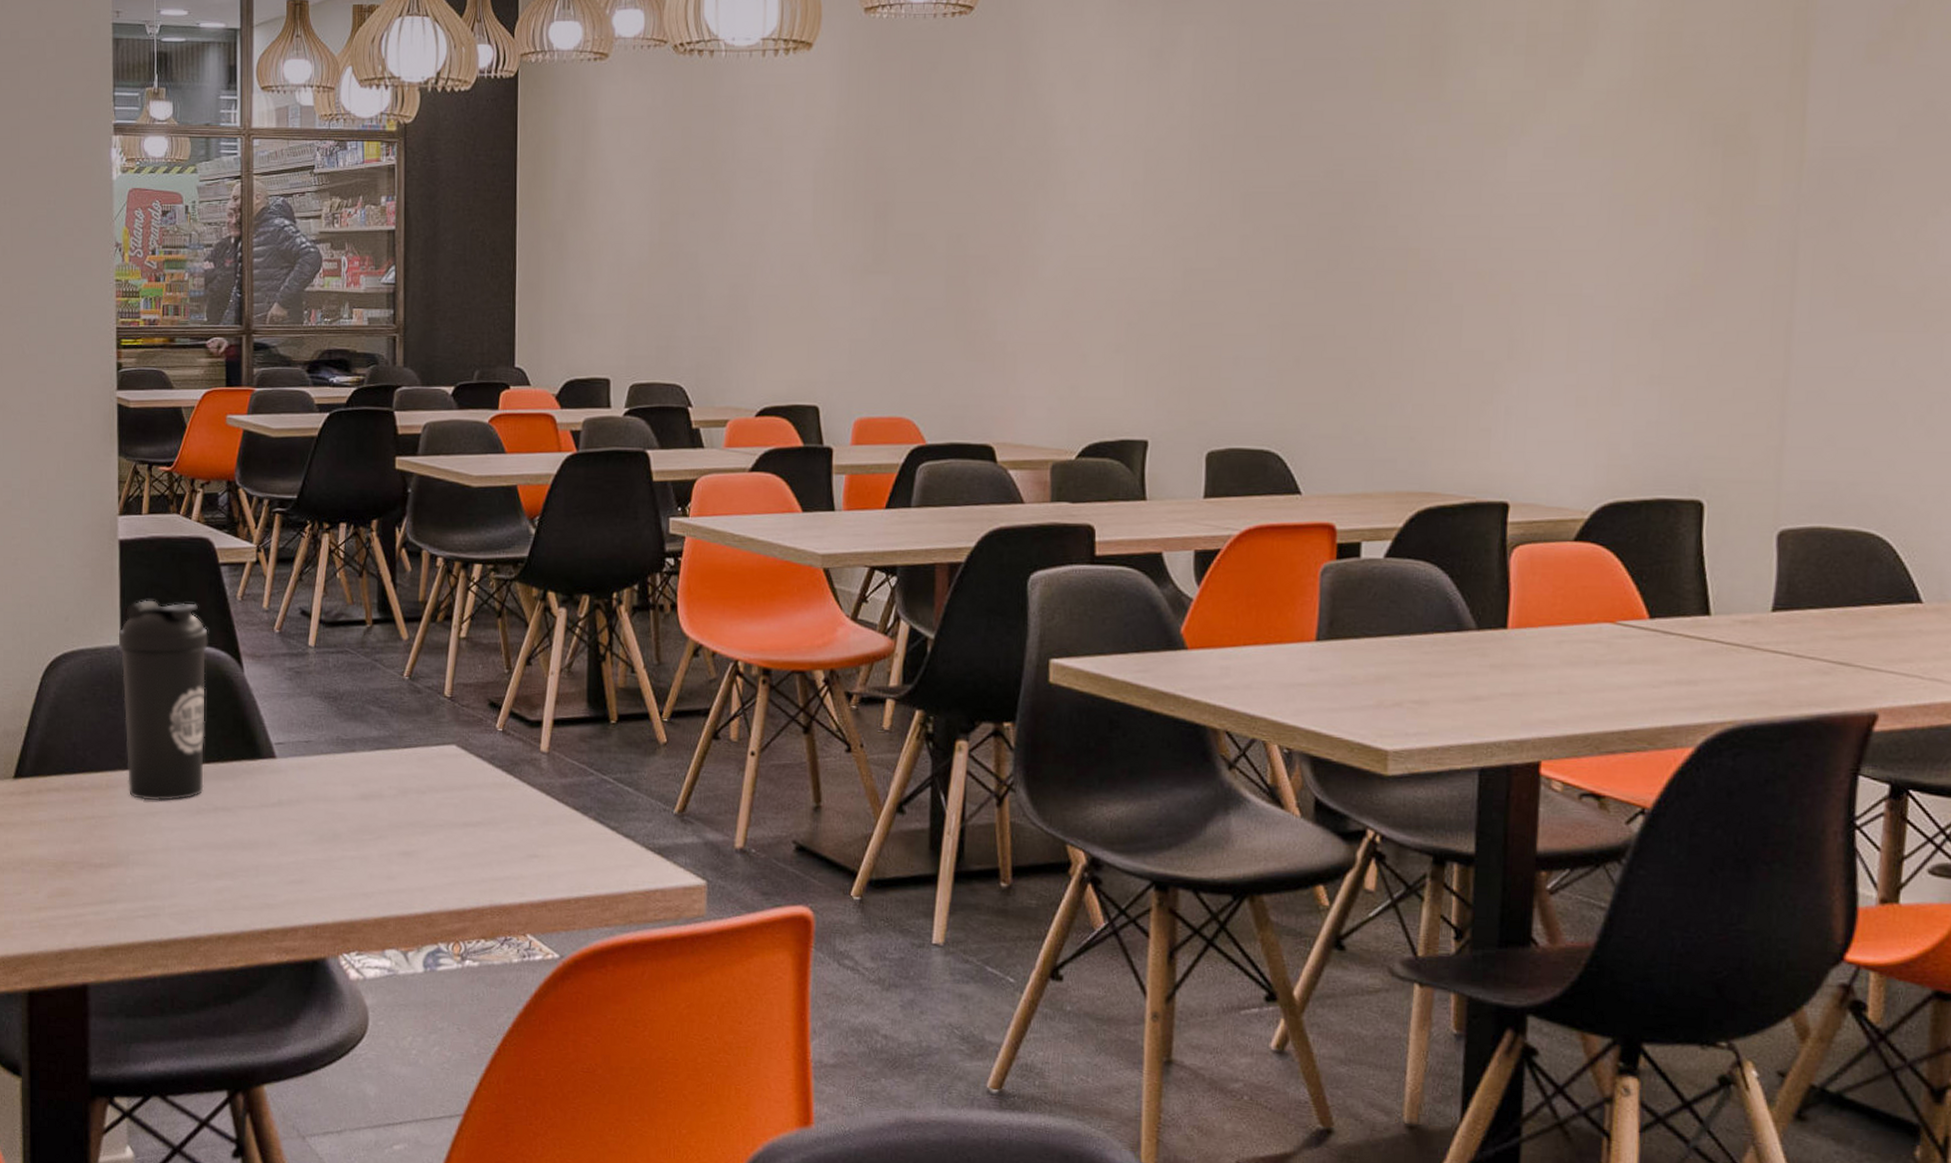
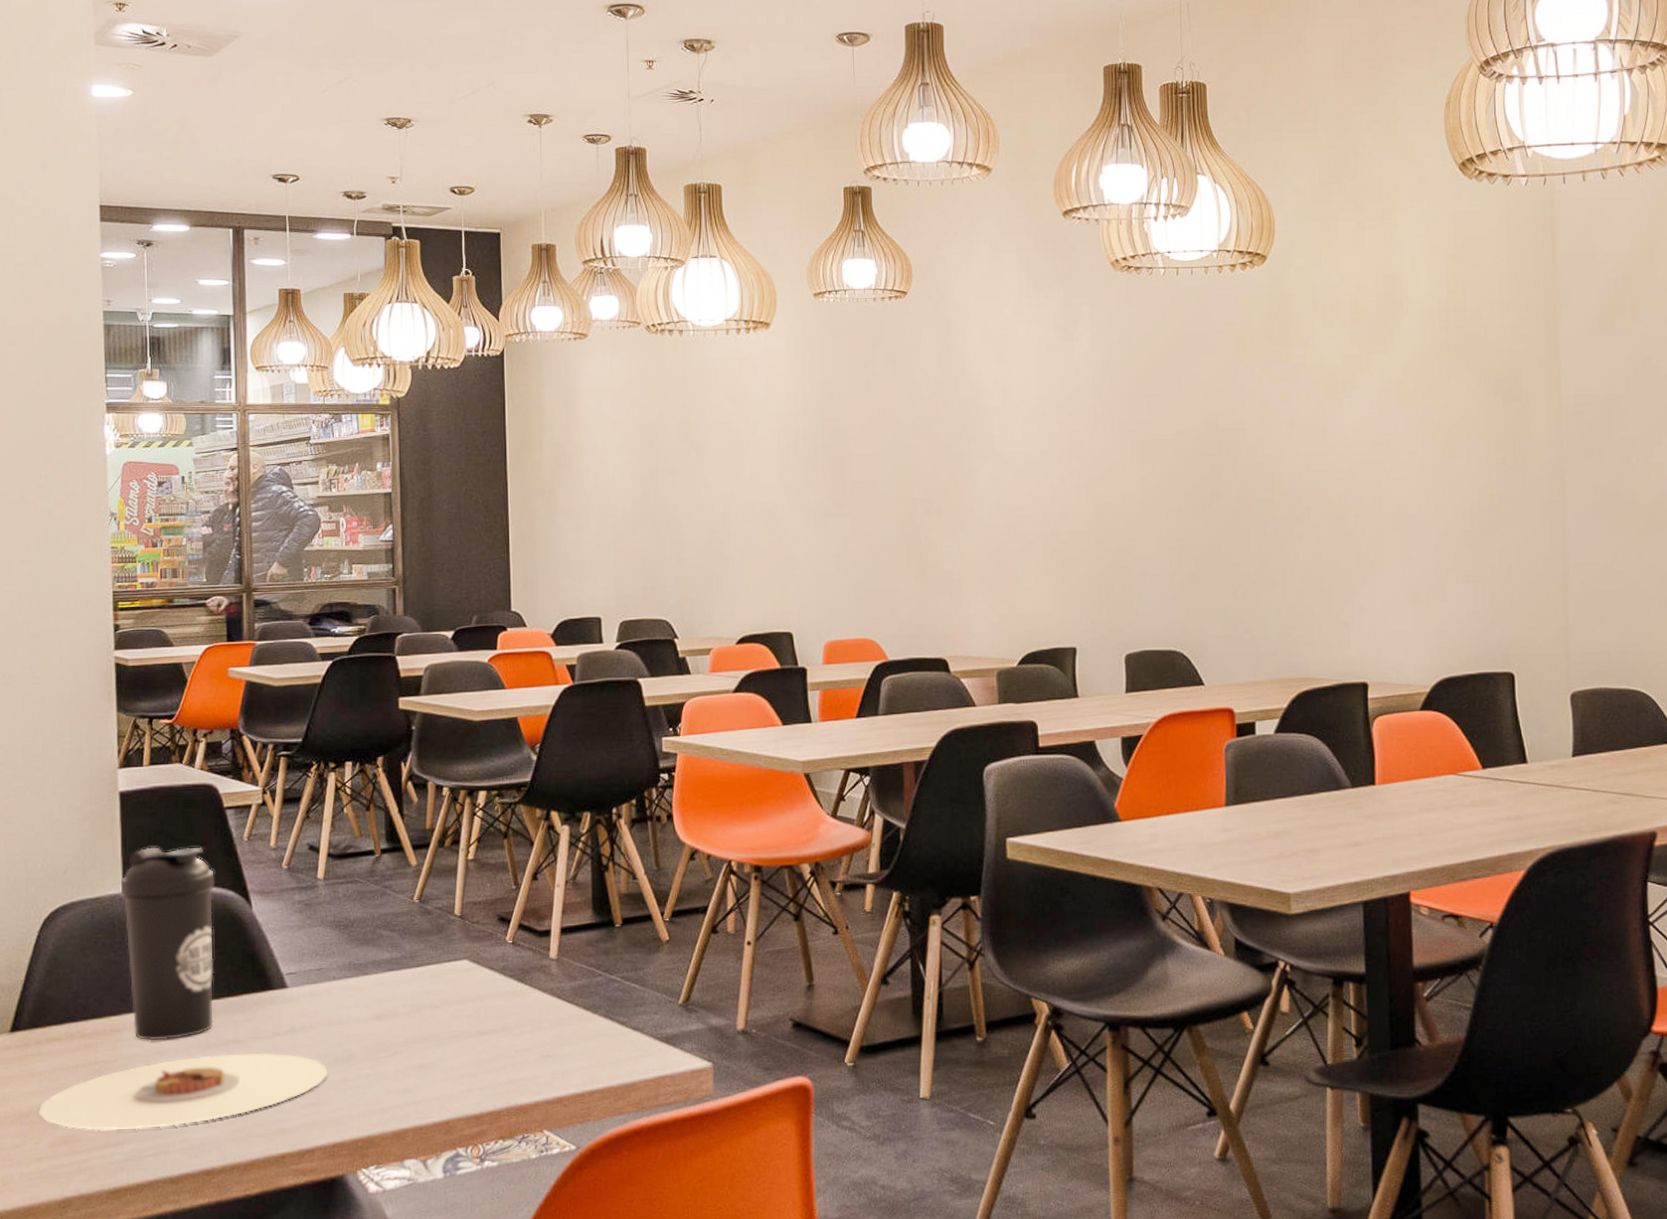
plate: none [38,820,314,890] -> present [37,1052,329,1130]

